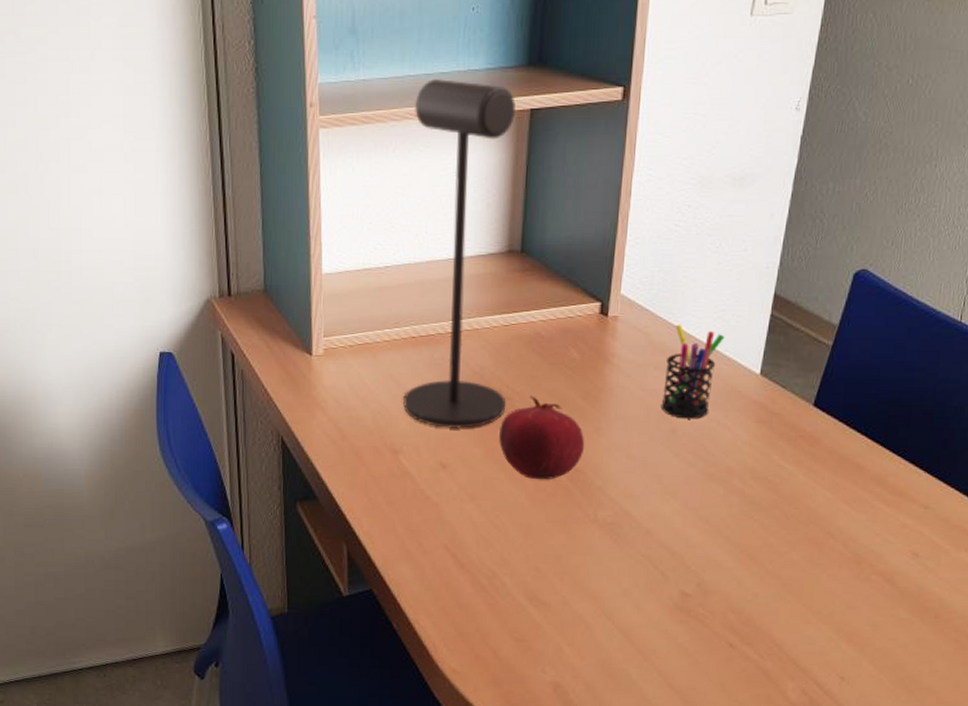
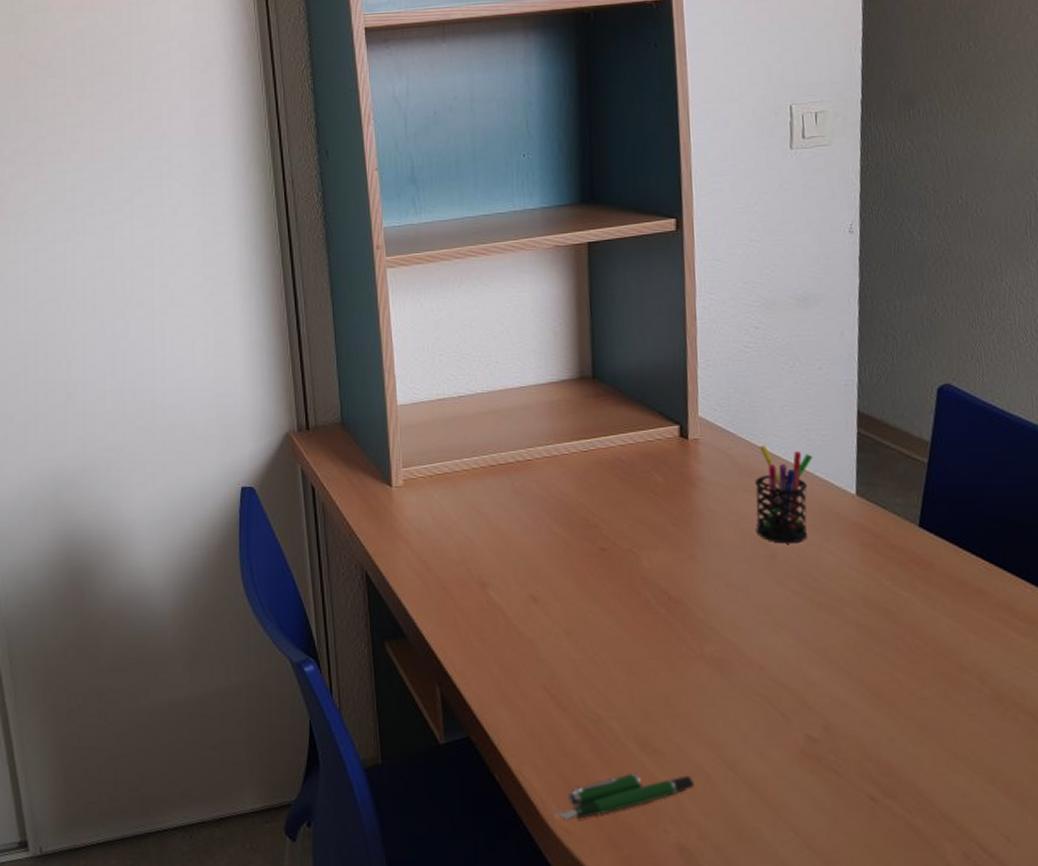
desk lamp: present [402,79,516,428] -> none [475,219,593,559]
pen: none [444,622,574,662] -> present [554,772,694,820]
fruit: present [499,395,585,480] -> none [589,522,681,613]

